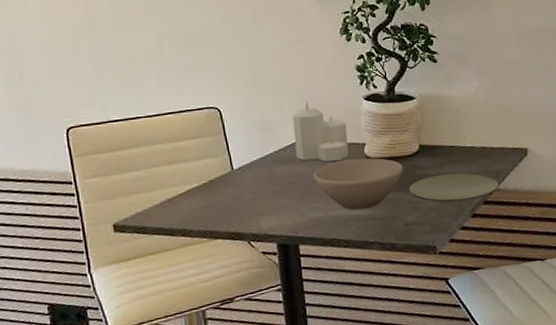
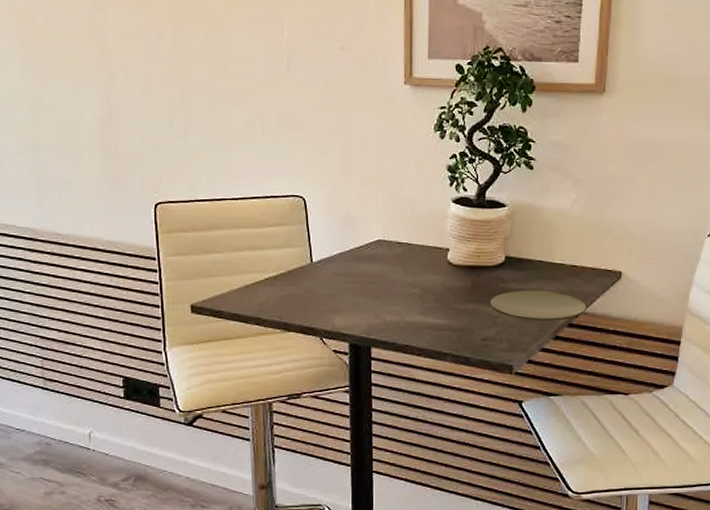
candle: present [292,102,349,162] -> none [376,199,432,265]
bowl: present [312,158,403,210] -> none [392,264,486,318]

